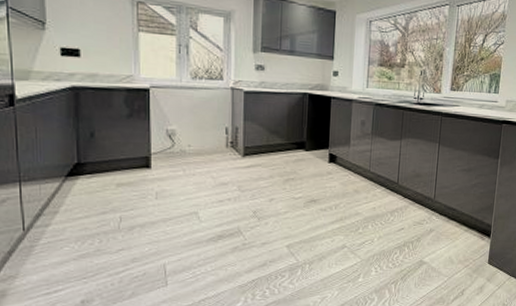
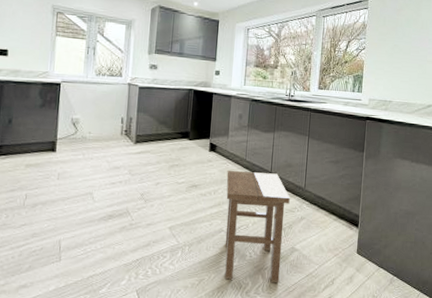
stool: none [348,182,418,297] -> present [224,170,290,283]

